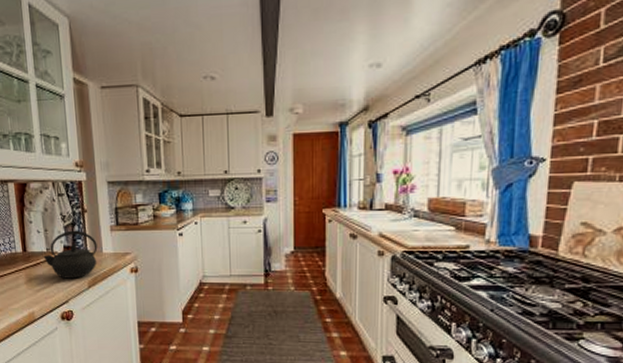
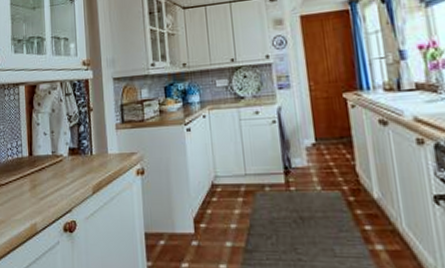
kettle: present [43,230,98,279] -> none [48,130,103,184]

